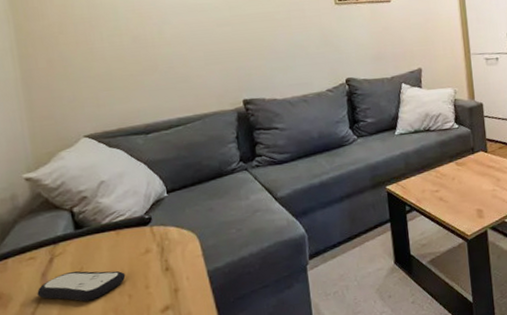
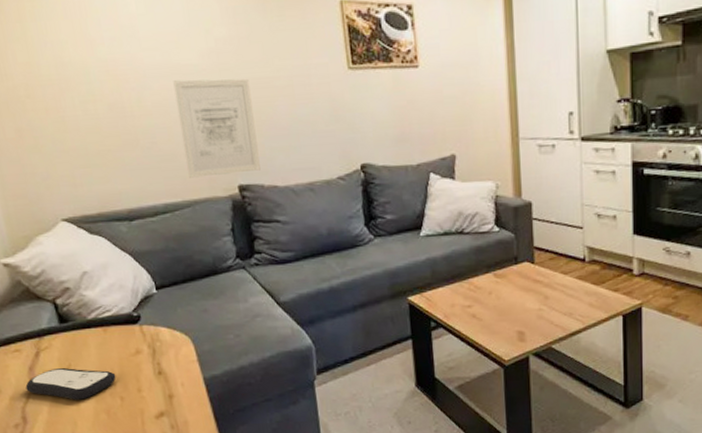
wall art: none [190,13,262,96] -> present [173,78,261,178]

